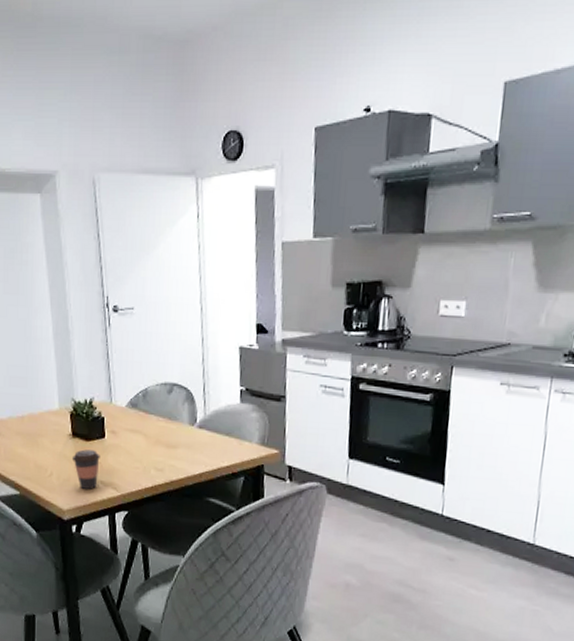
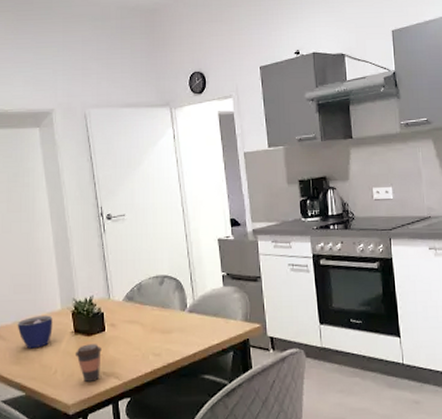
cup: none [12,413,50,448] -> present [17,315,53,349]

